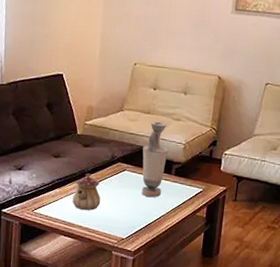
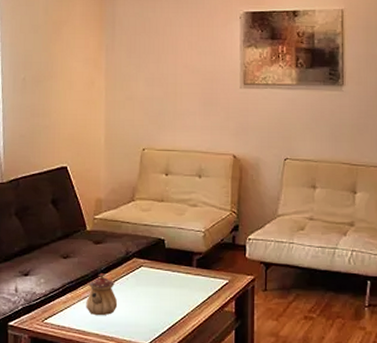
vase: present [141,121,169,197] -> none [158,209,187,294]

